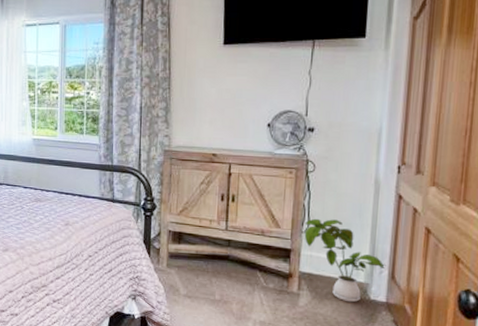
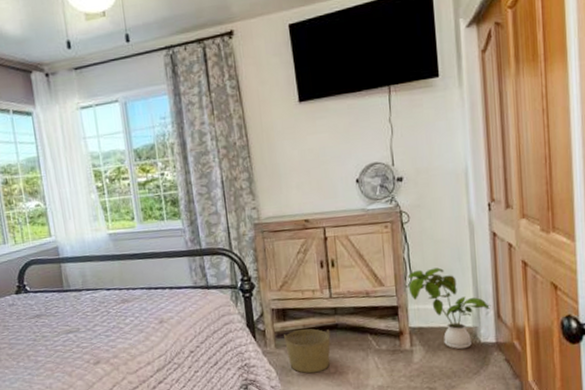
basket: none [176,254,221,298] -> present [284,328,331,374]

